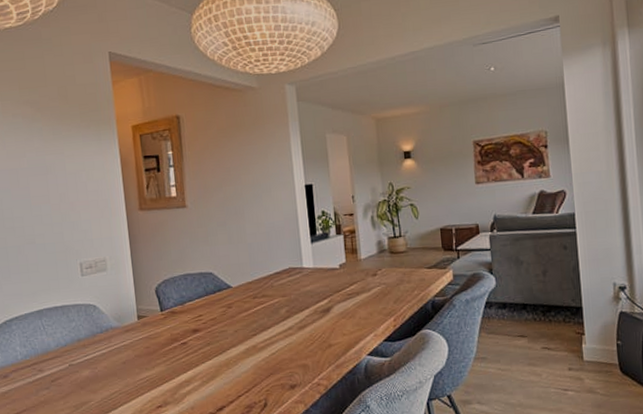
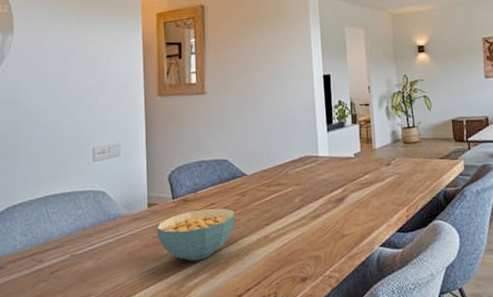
cereal bowl: none [147,319,223,370] -> present [156,208,235,261]

